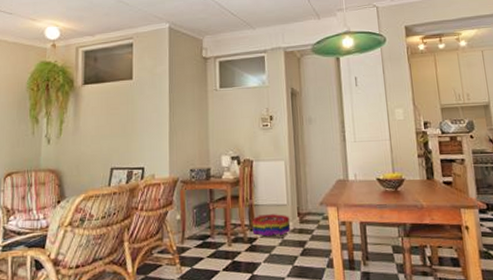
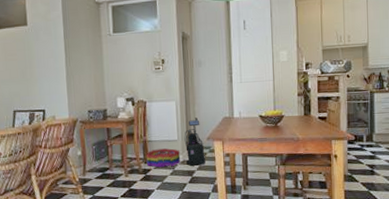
vacuum cleaner: none [294,179,319,235] -> present [184,117,206,166]

